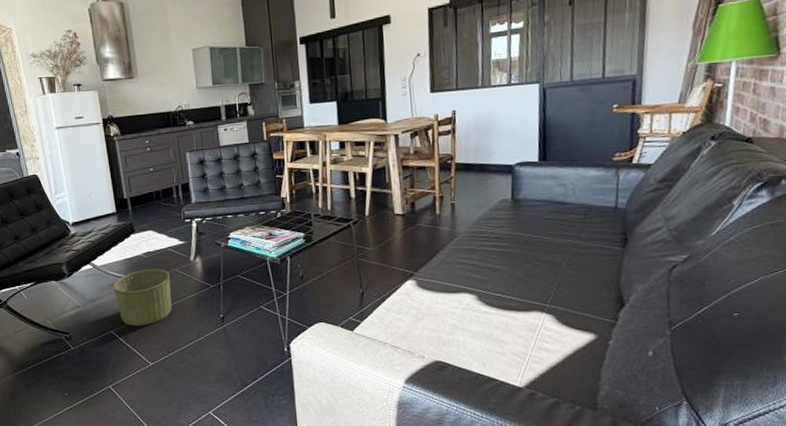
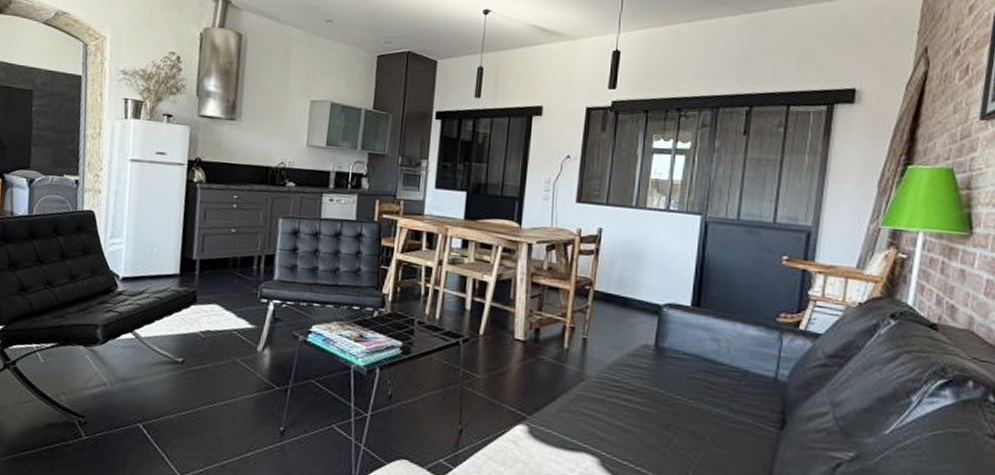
basket: present [113,269,172,327] -> none [154,351,229,425]

